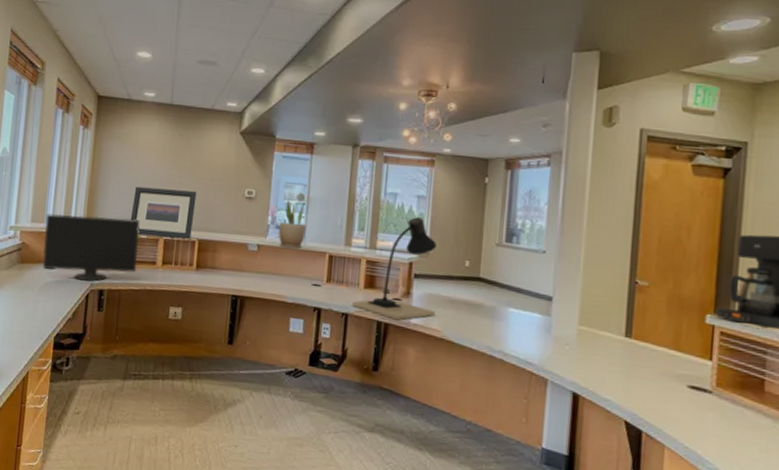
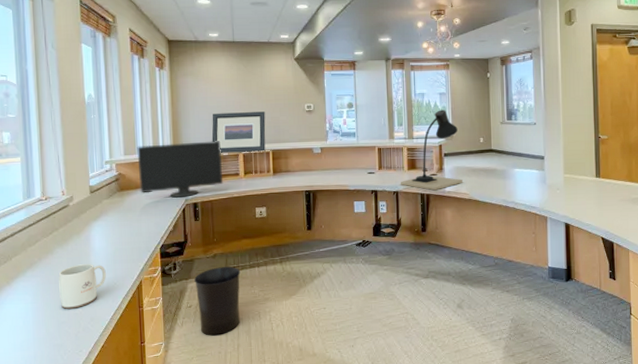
waste bin: none [85,371,142,455] -> present [194,266,241,336]
potted plant: present [278,199,306,249] -> none [335,106,358,147]

